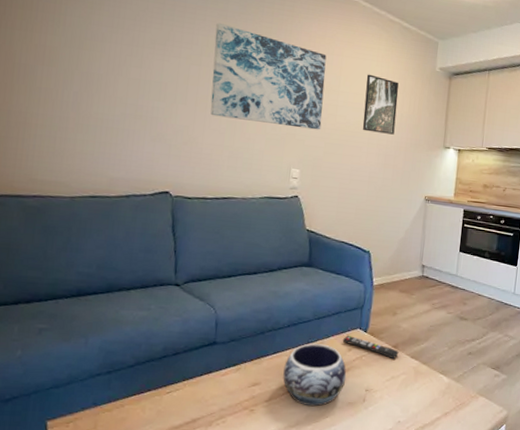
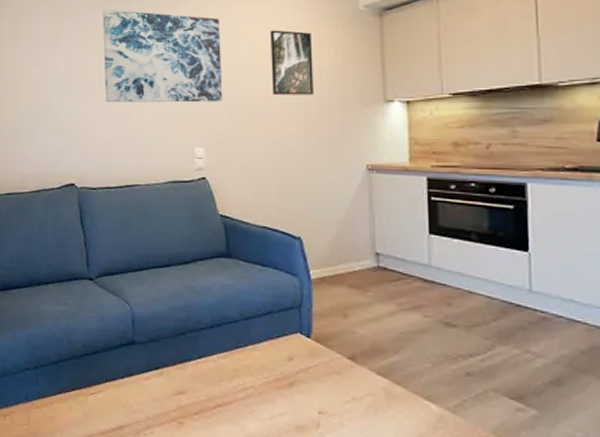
decorative bowl: present [283,343,347,407] -> none [212,348,291,427]
remote control: present [342,335,399,360] -> none [279,340,358,375]

